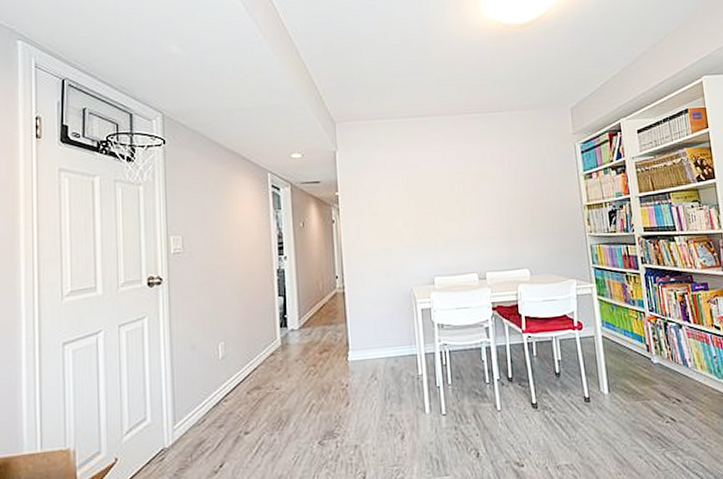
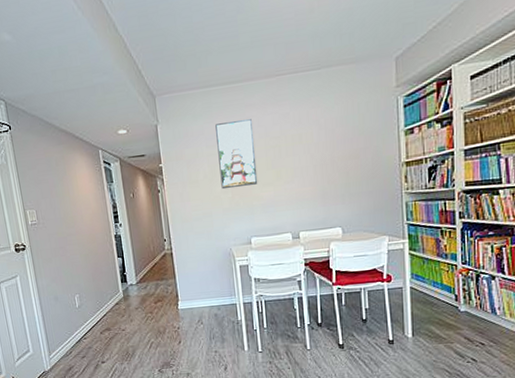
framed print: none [398,153,442,223] -> present [215,119,258,190]

